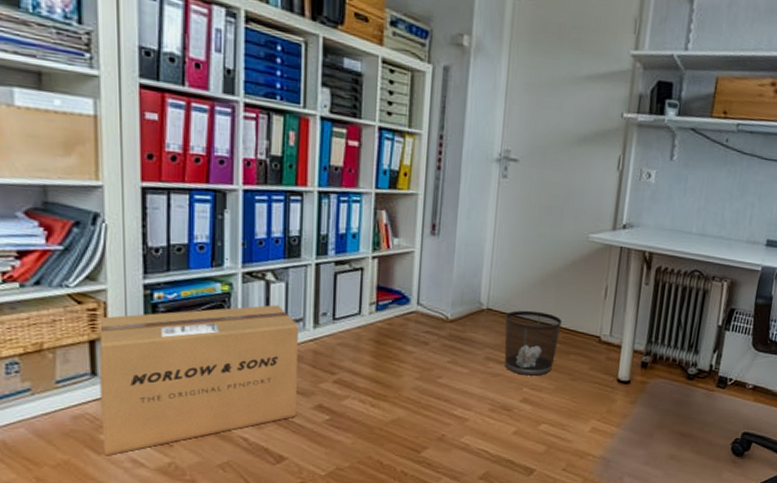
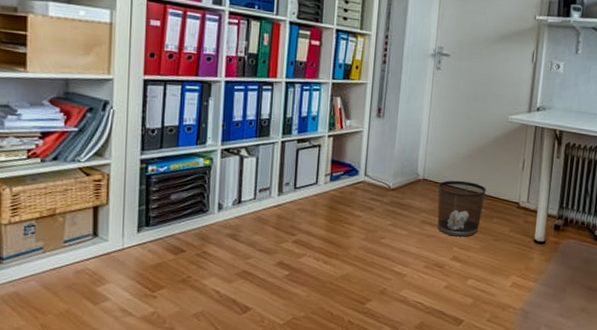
box: present [99,305,298,456] -> none [98,176,265,306]

